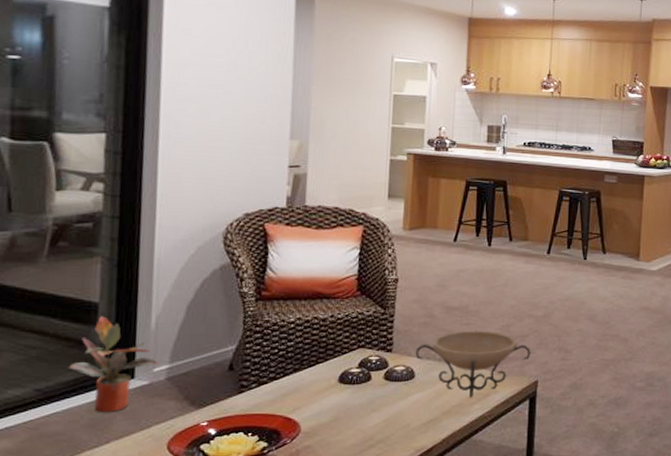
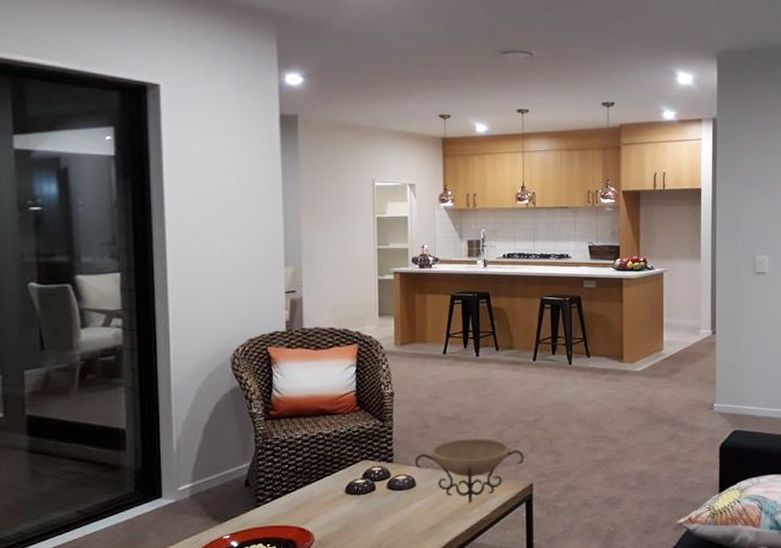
potted plant: present [67,316,158,412] -> none [103,441,182,530]

